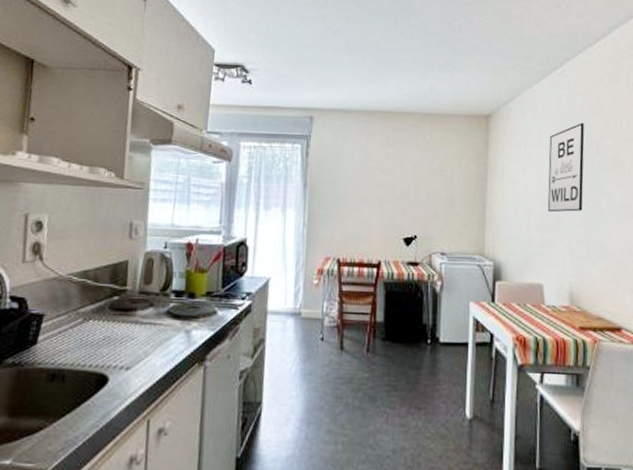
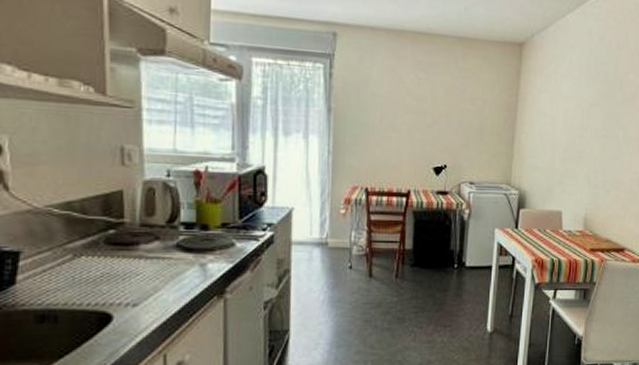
wall art: present [547,123,585,213] -> none [571,56,611,144]

